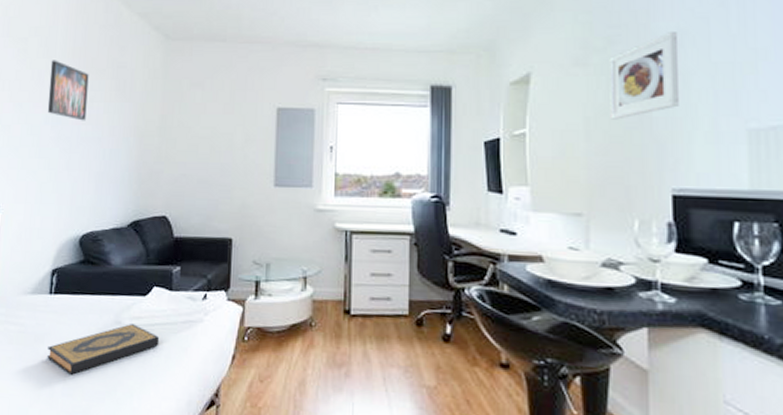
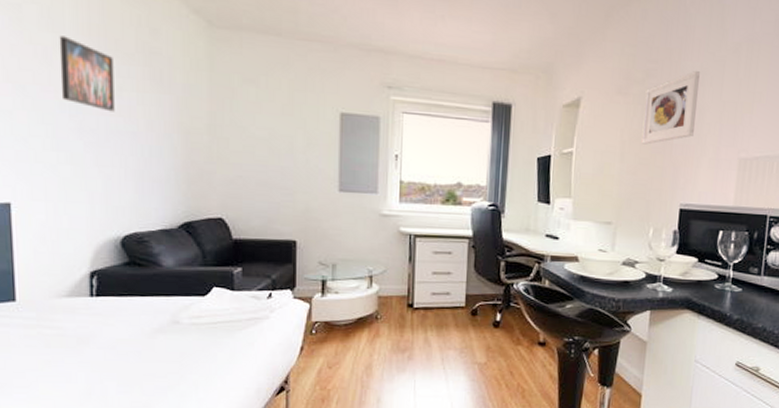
hardback book: present [47,324,160,375] -> none [95,323,223,373]

